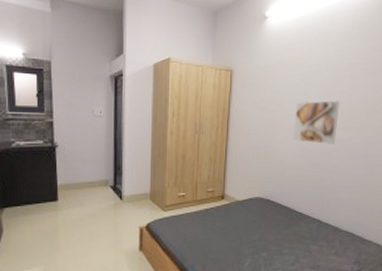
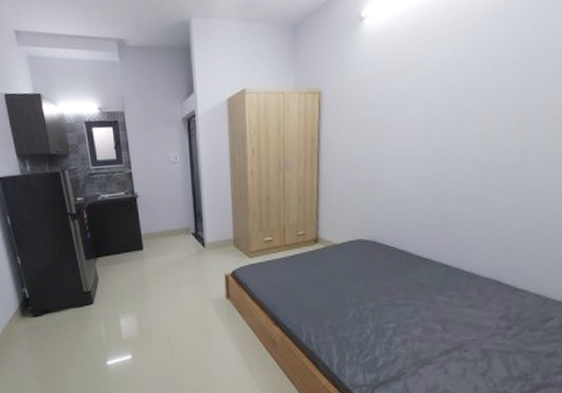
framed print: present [293,100,340,144] -> none [405,111,474,170]

